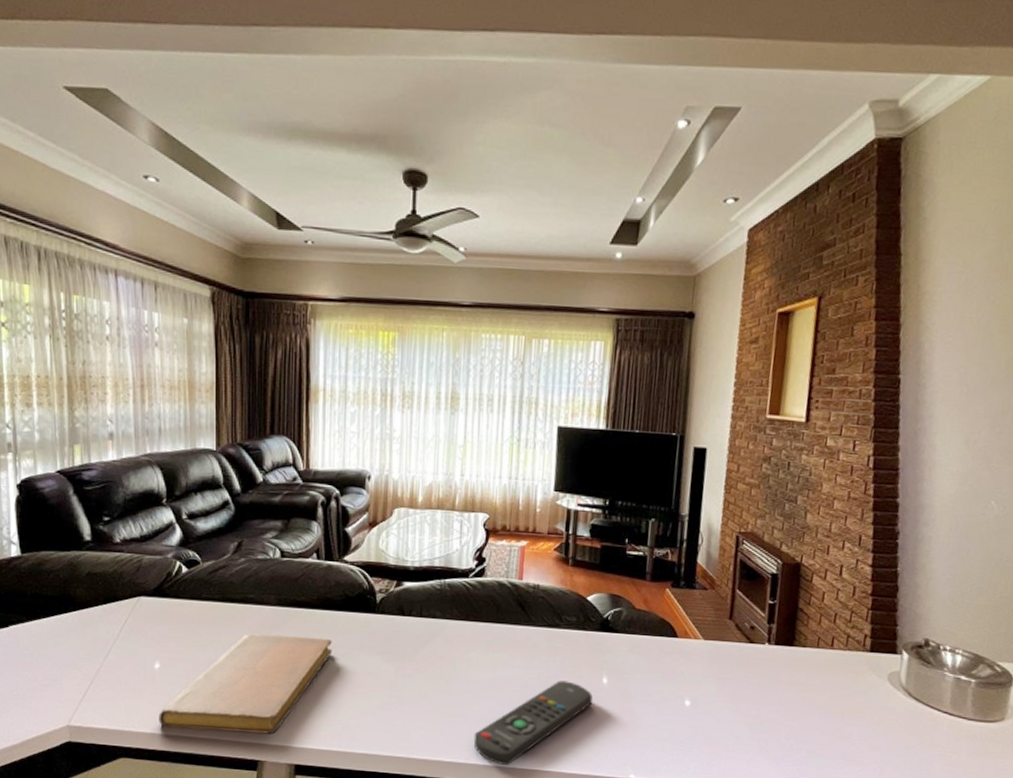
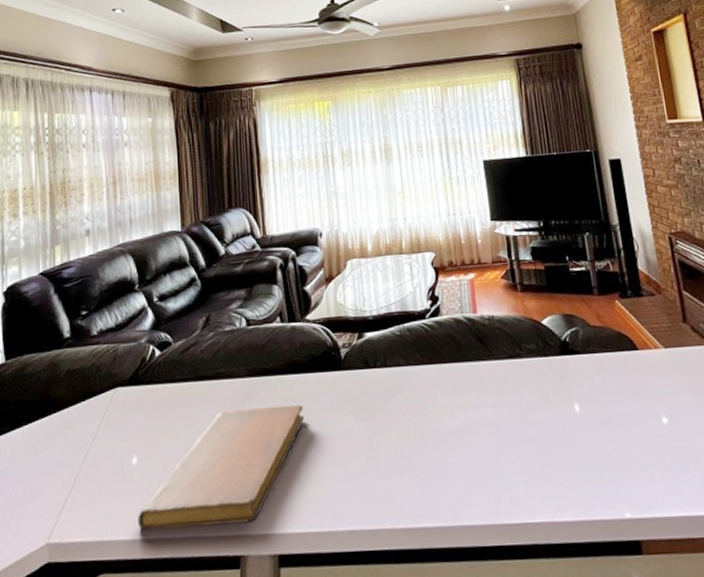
remote control: present [473,680,593,765] -> none [456,414,569,522]

